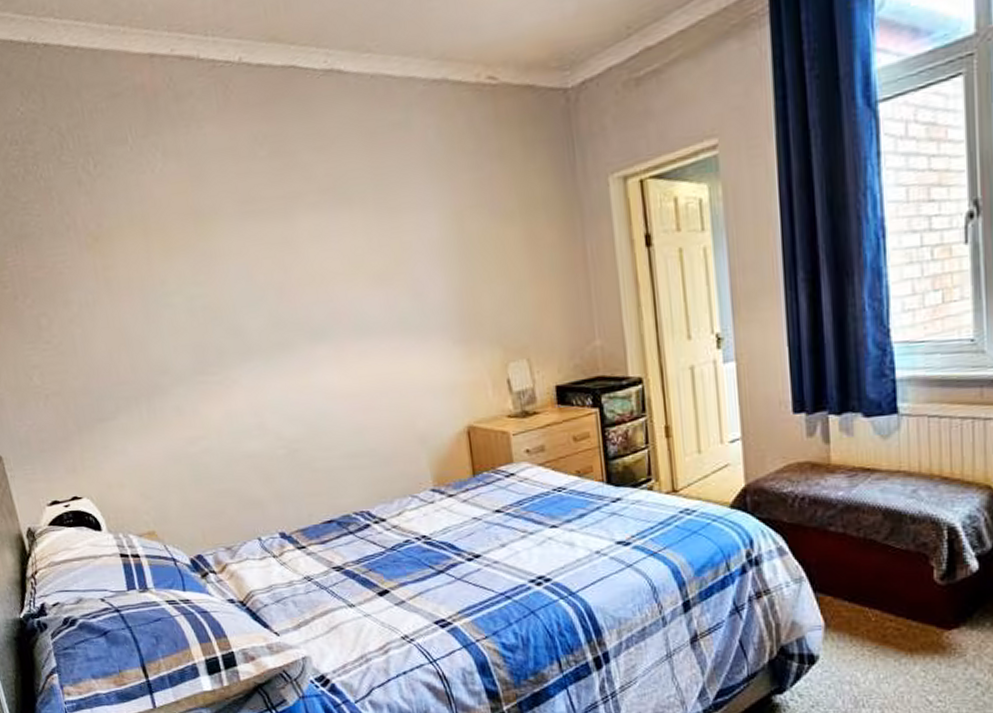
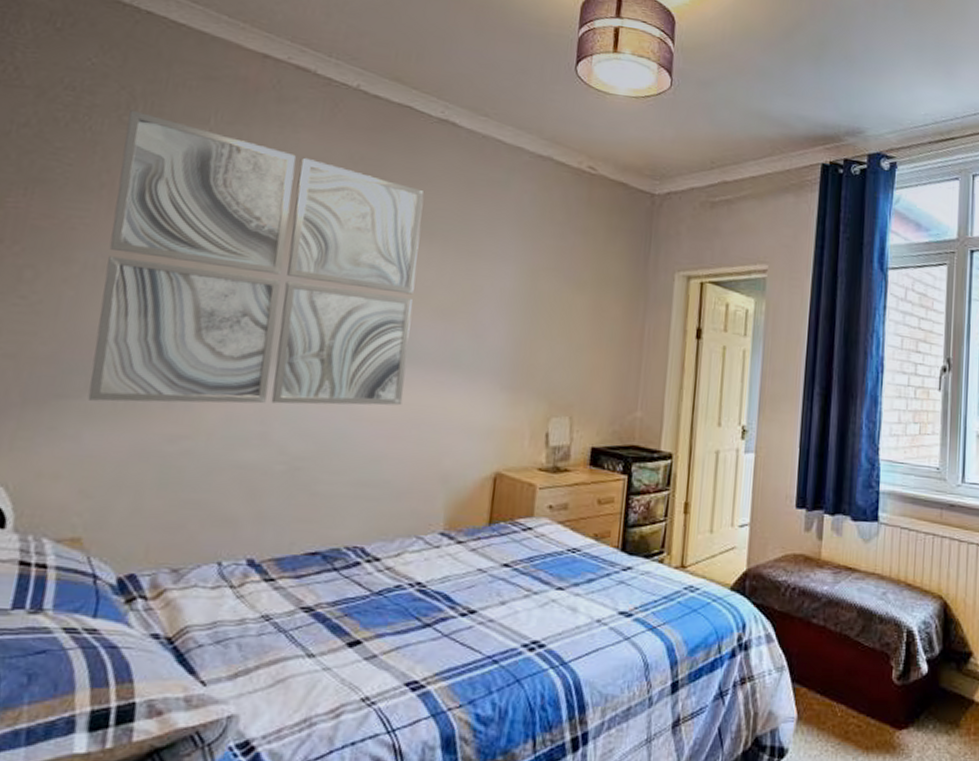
wall art: none [64,148,367,420] -> present [87,110,425,406]

